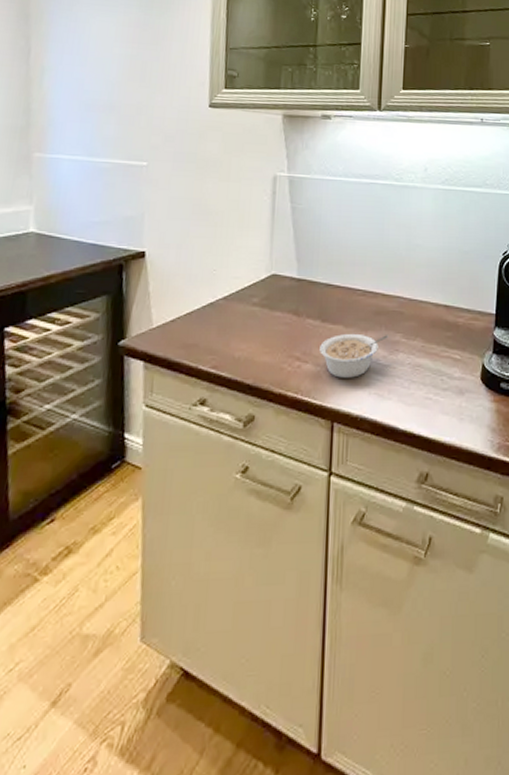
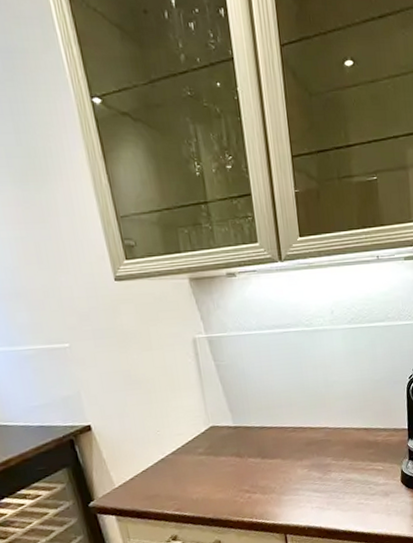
legume: present [320,333,389,378] -> none [264,460,321,501]

